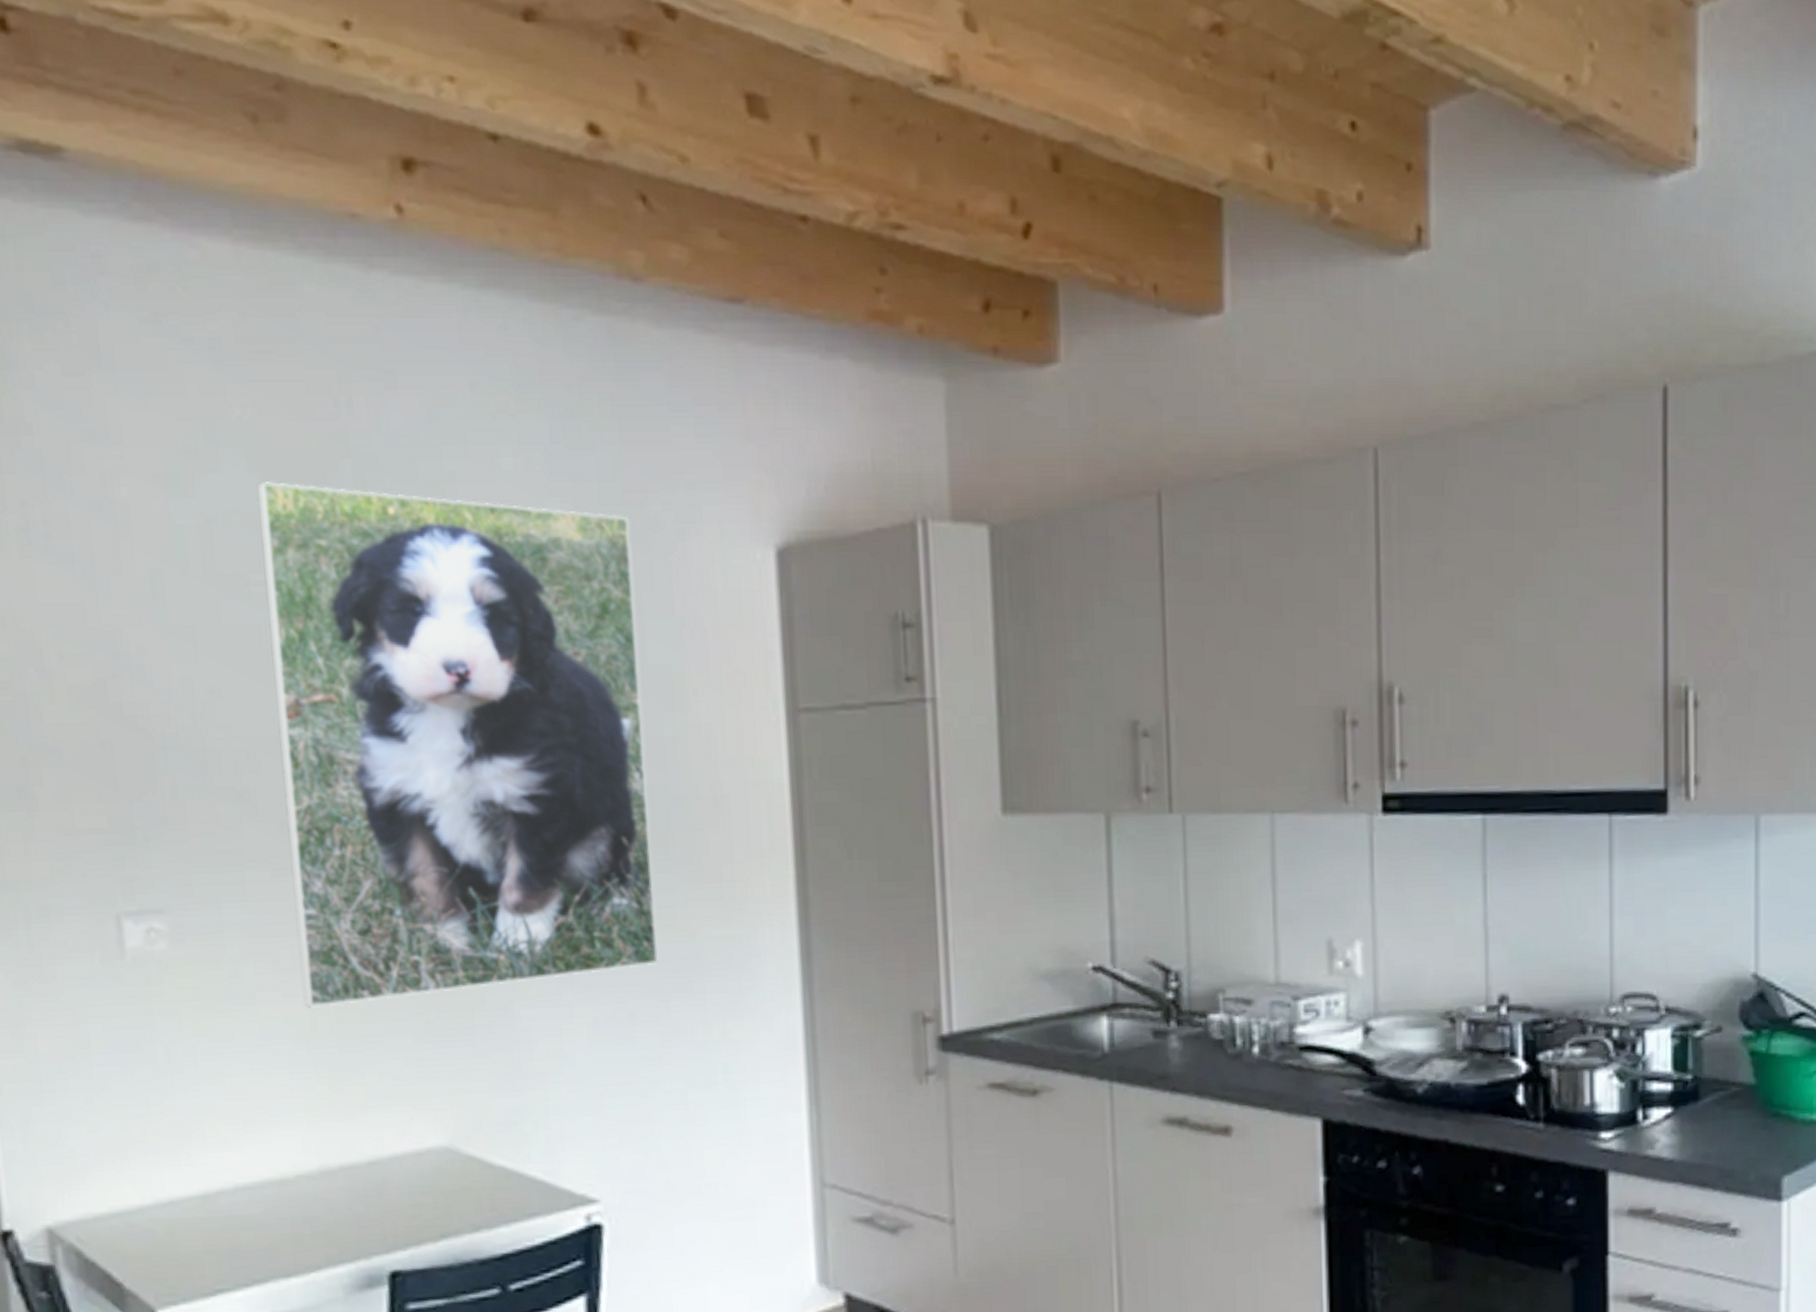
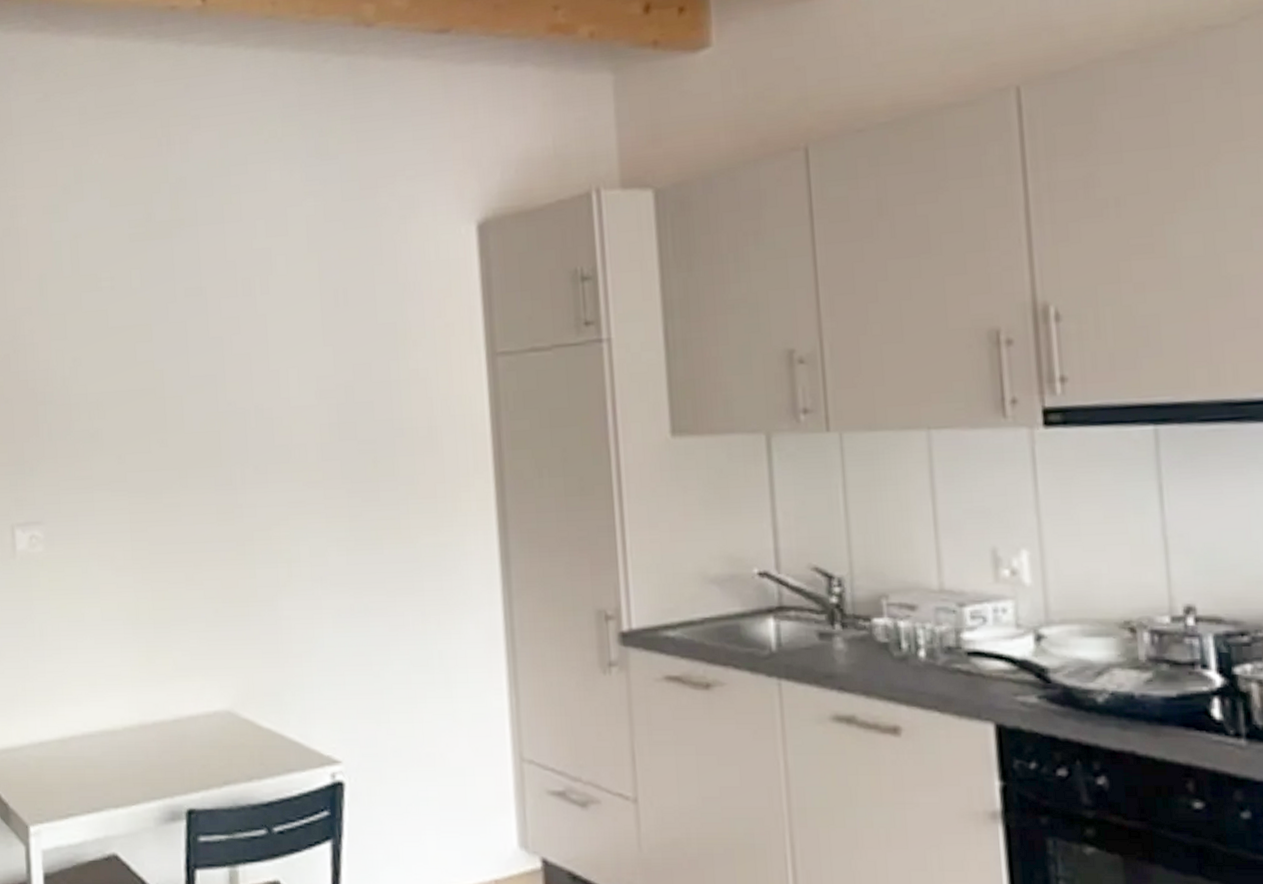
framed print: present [258,482,658,1008] -> none [108,204,387,597]

